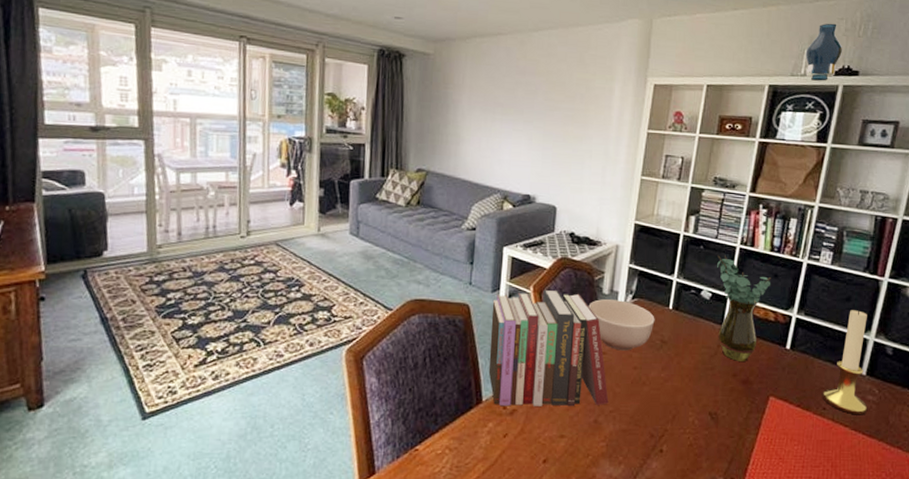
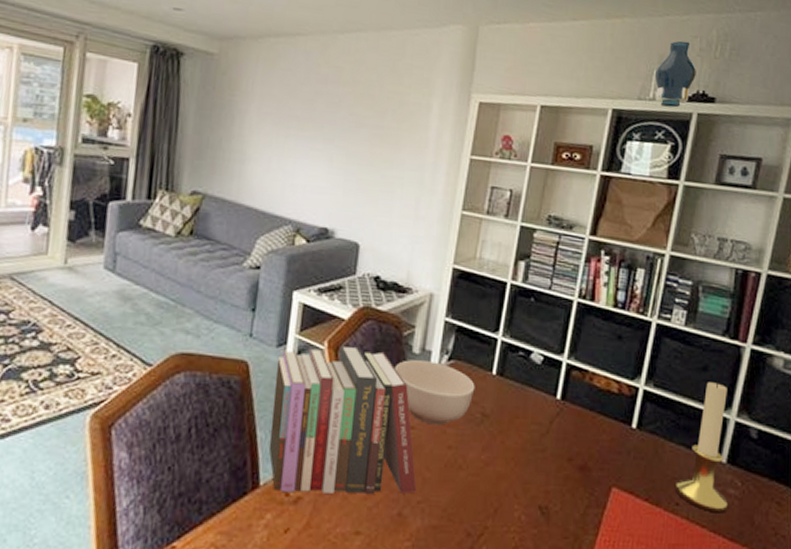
vase: present [717,255,772,361] -> none [550,309,615,442]

